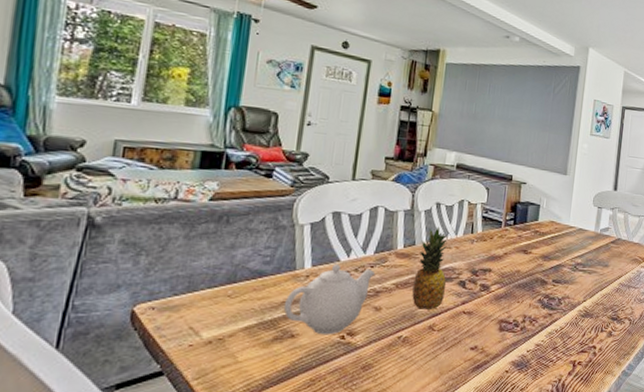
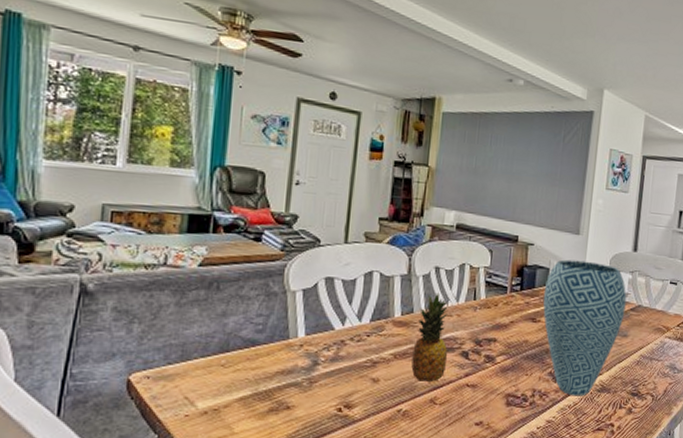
teapot: present [283,263,376,335] -> none [278,332,372,408]
vase: none [534,197,608,322] -> present [543,259,627,397]

